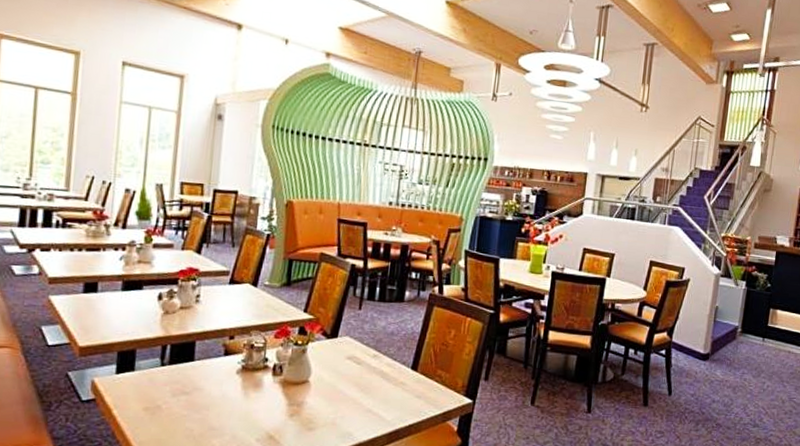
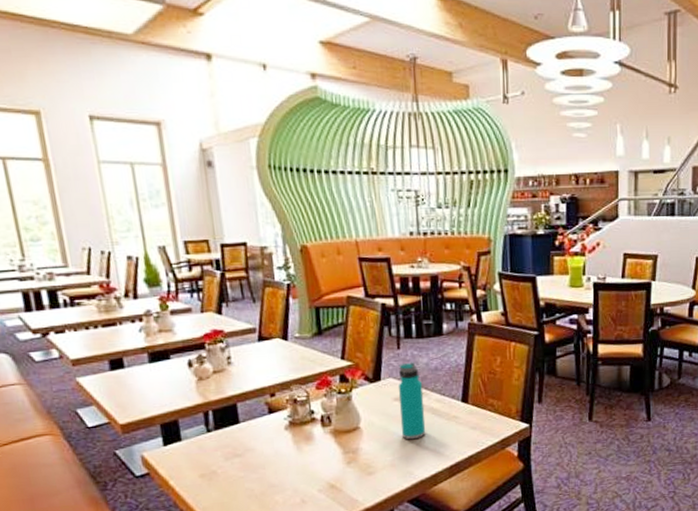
water bottle: none [348,323,377,401] -> present [398,362,426,440]

